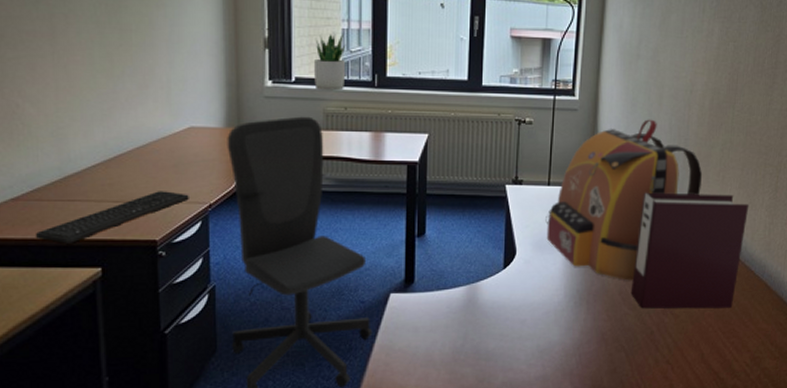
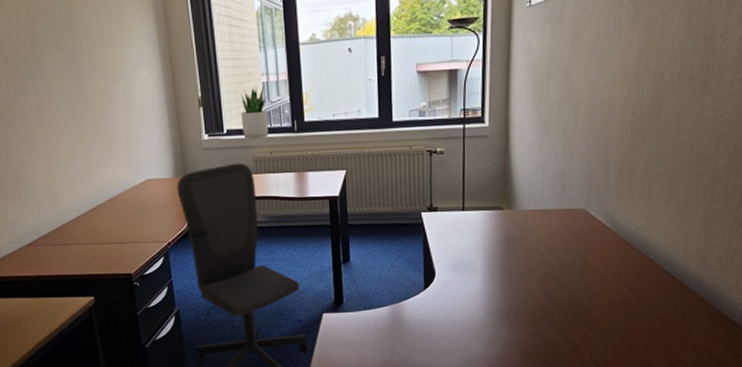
computer keyboard: present [36,191,189,243] -> none [46,233,153,278]
backpack: present [545,119,703,281] -> none [462,139,626,298]
binder: present [630,192,749,309] -> none [552,209,680,325]

